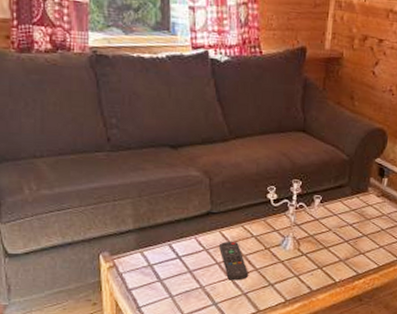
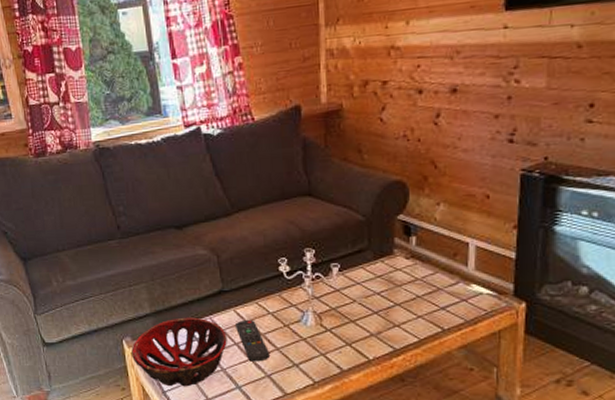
decorative bowl: none [108,235,210,303] -> present [131,317,227,387]

